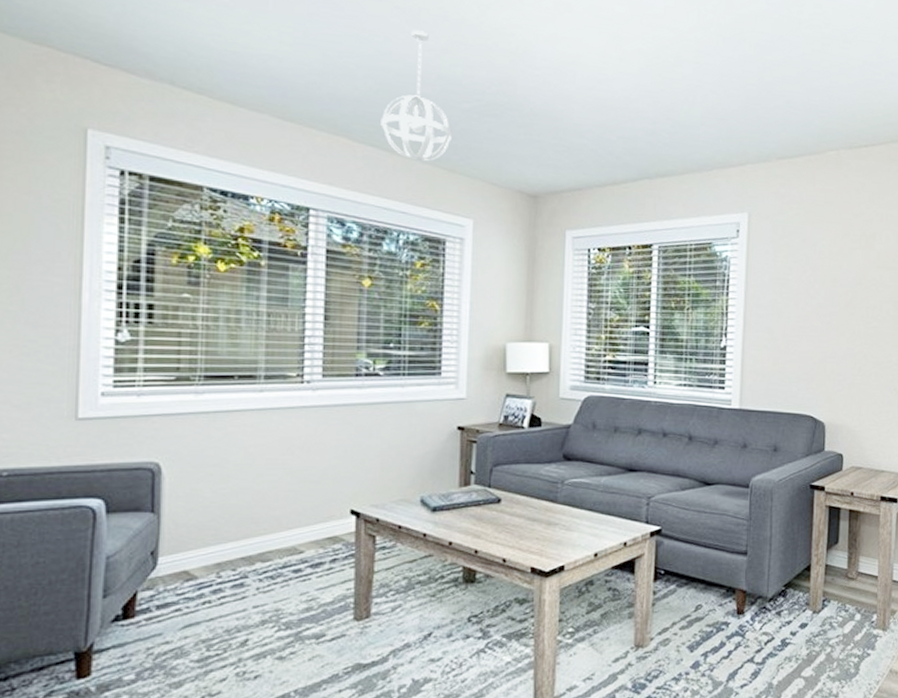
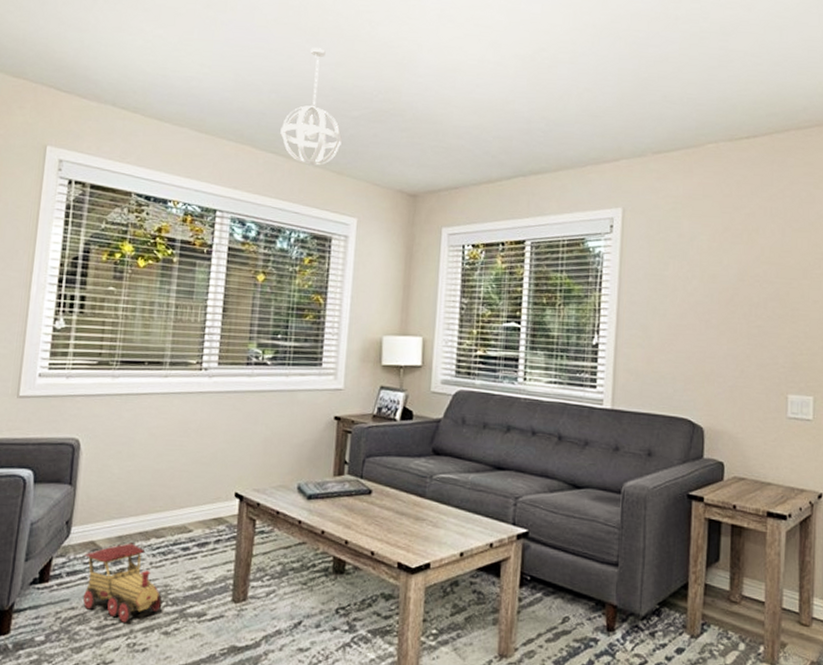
toy train: none [176,569,274,652] -> present [83,543,163,623]

